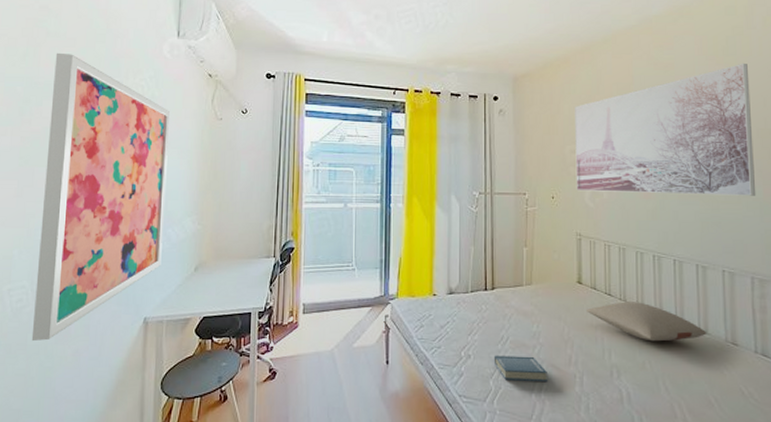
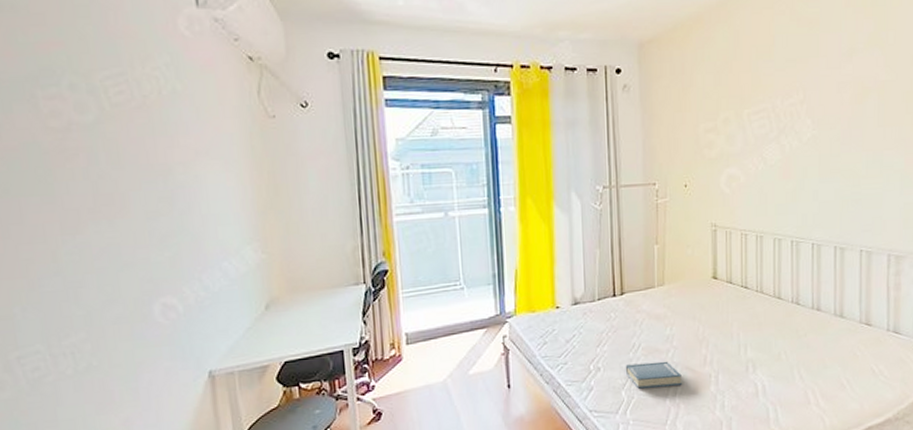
wall art: present [31,52,170,342] -> none [18,35,221,416]
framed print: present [575,63,756,196] -> none [709,14,898,176]
pillow: present [585,301,707,342] -> none [721,291,843,331]

